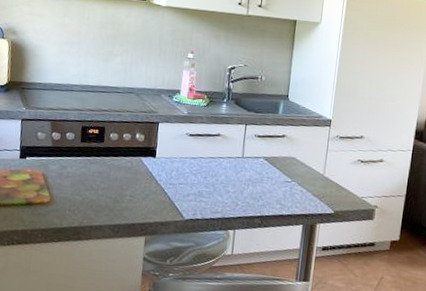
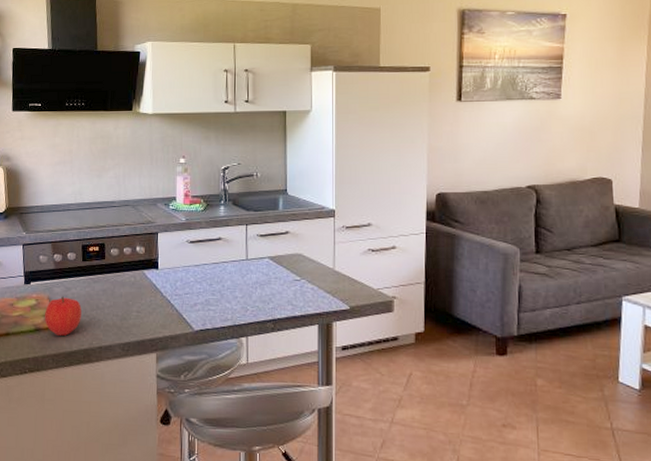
fruit: none [37,174,76,212] -> present [45,296,82,336]

